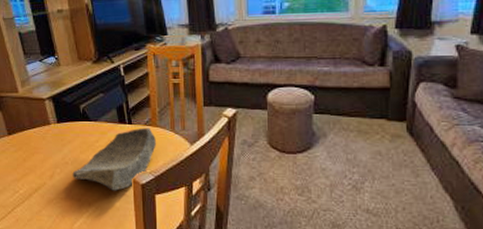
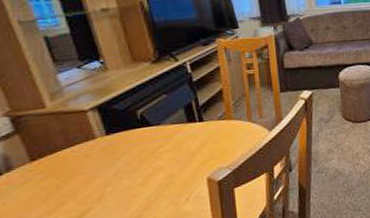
decorative bowl: present [72,127,156,191] -> none [129,121,232,196]

